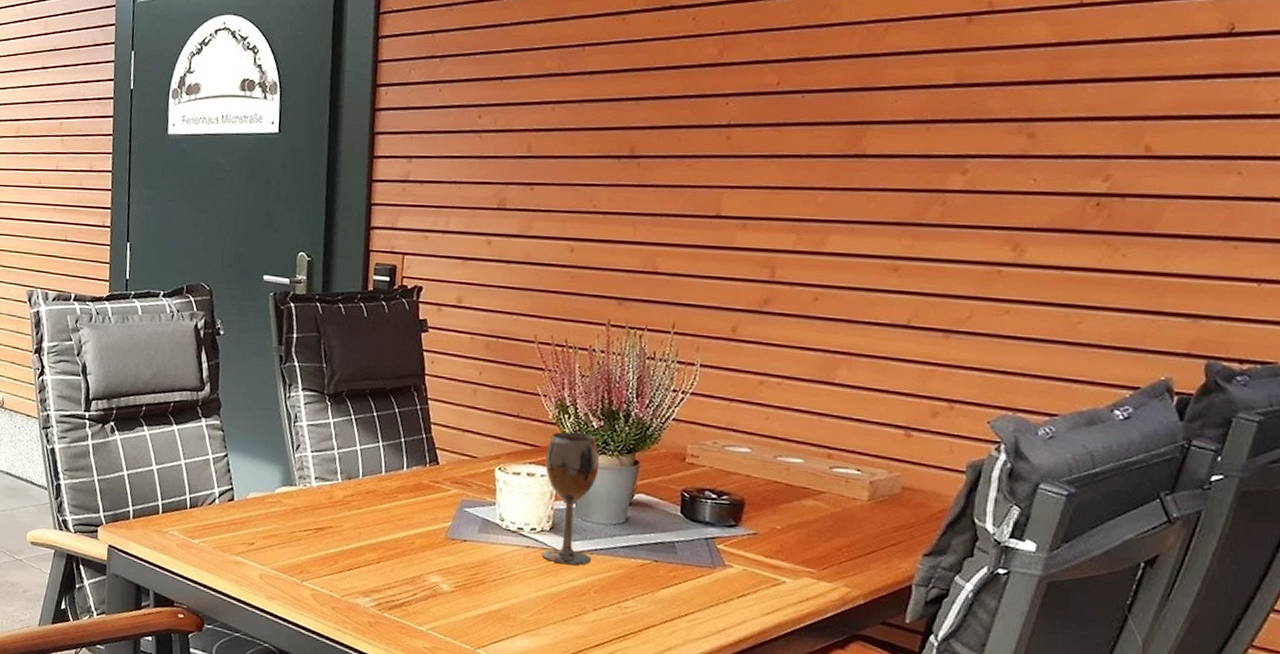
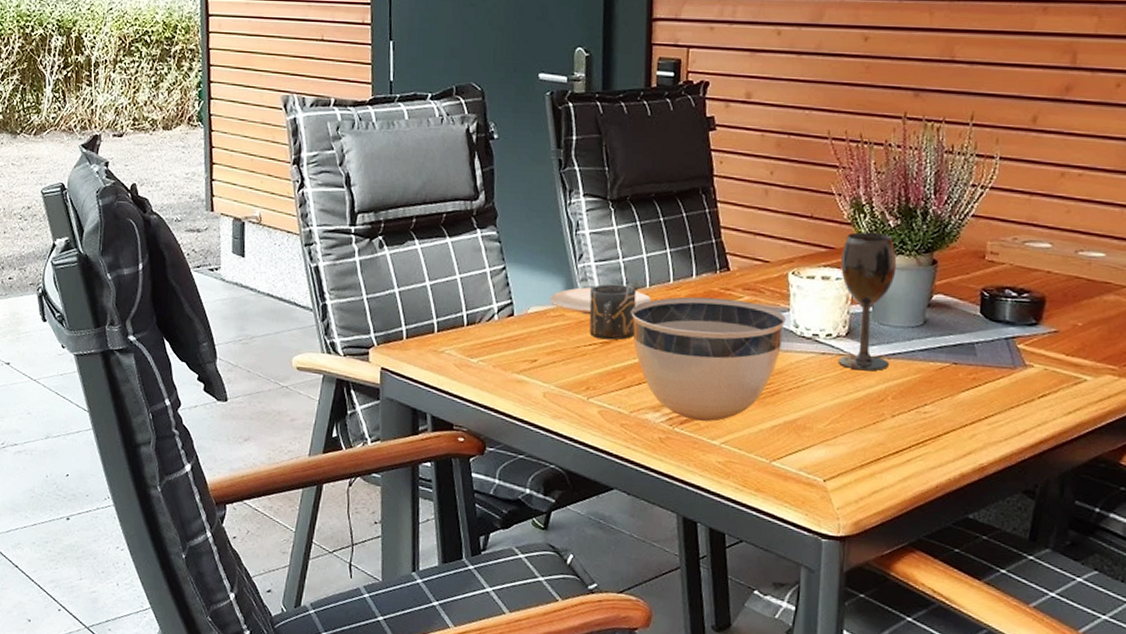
plate: none [267,475,365,501] -> present [549,287,652,314]
cup: none [304,473,350,527] -> present [589,284,637,340]
bowl: none [344,488,492,608] -> present [631,296,786,422]

